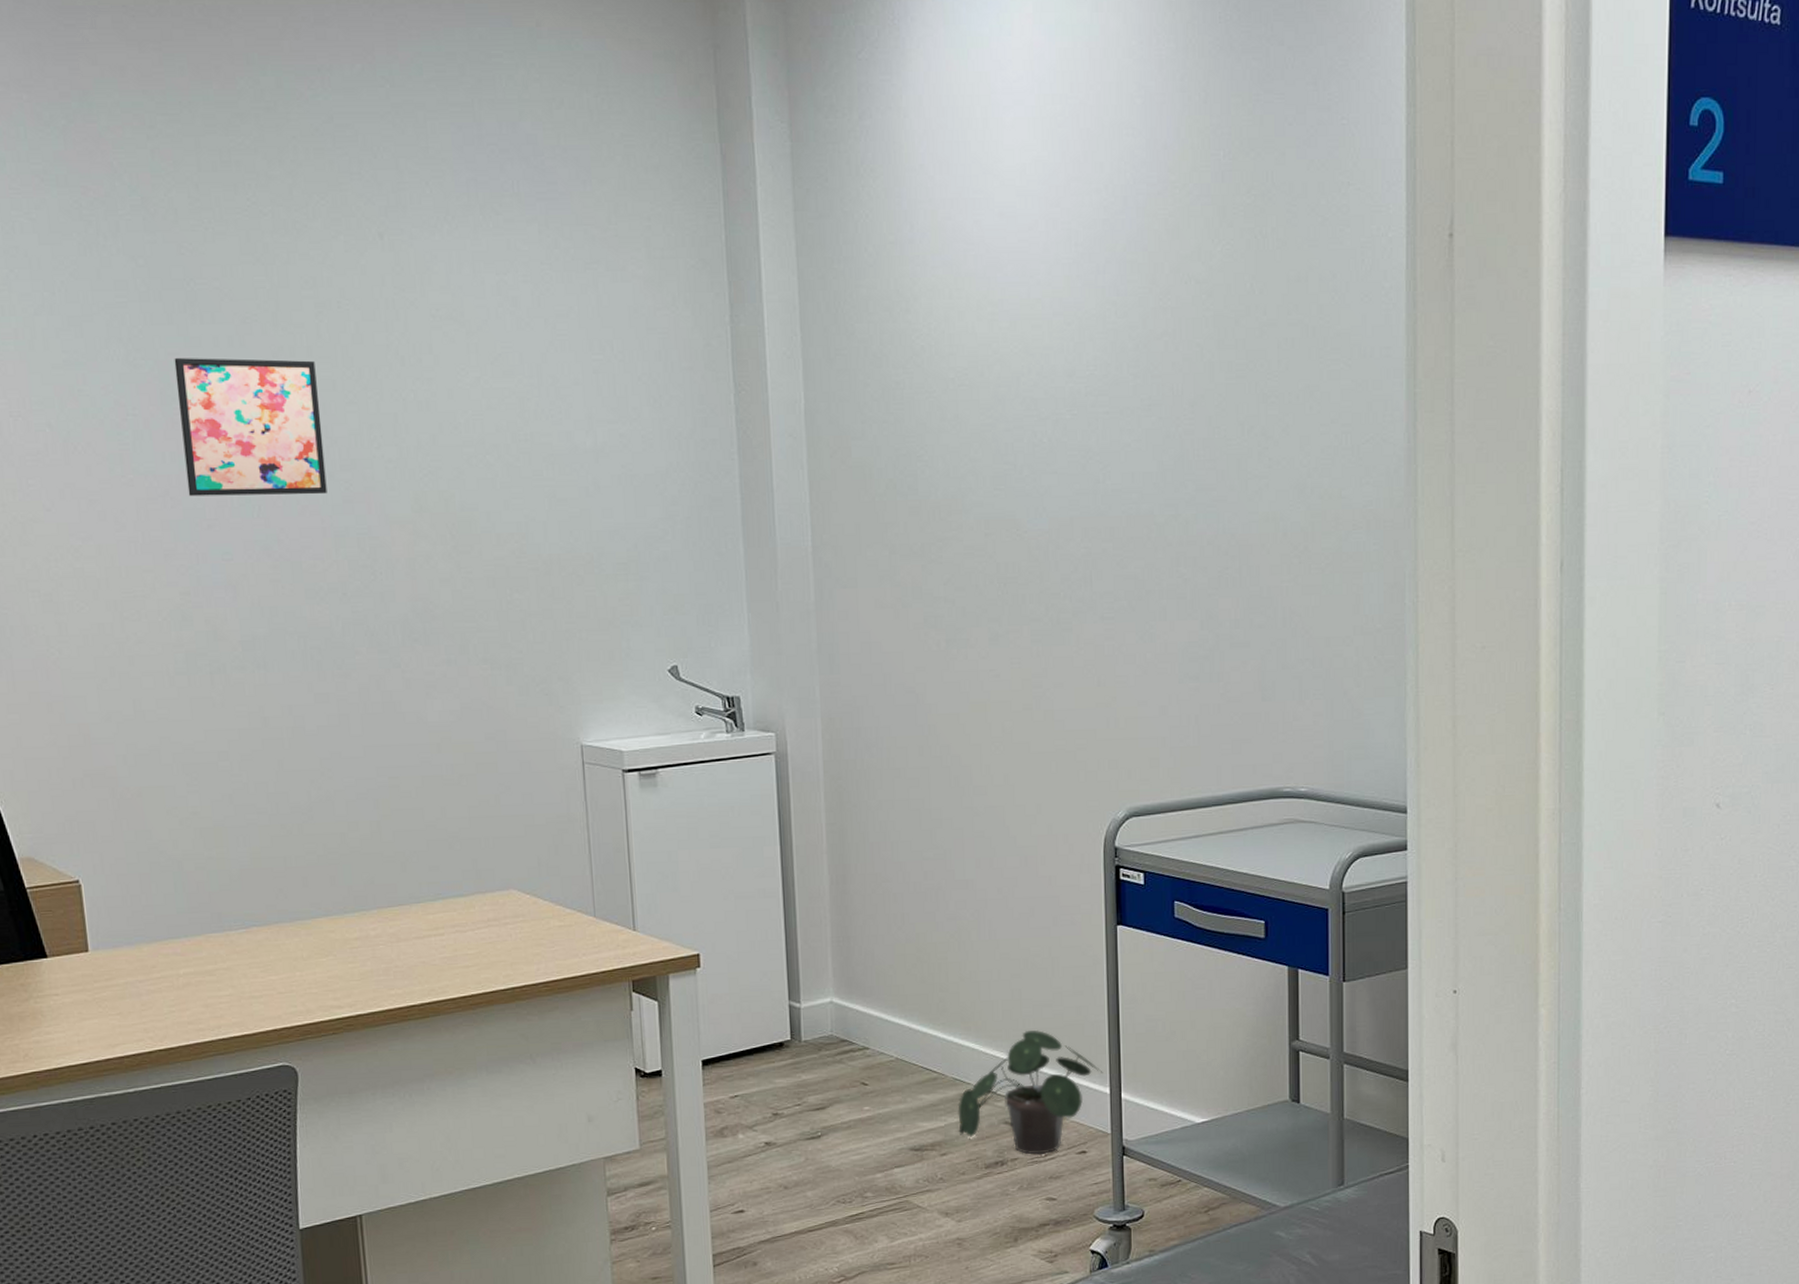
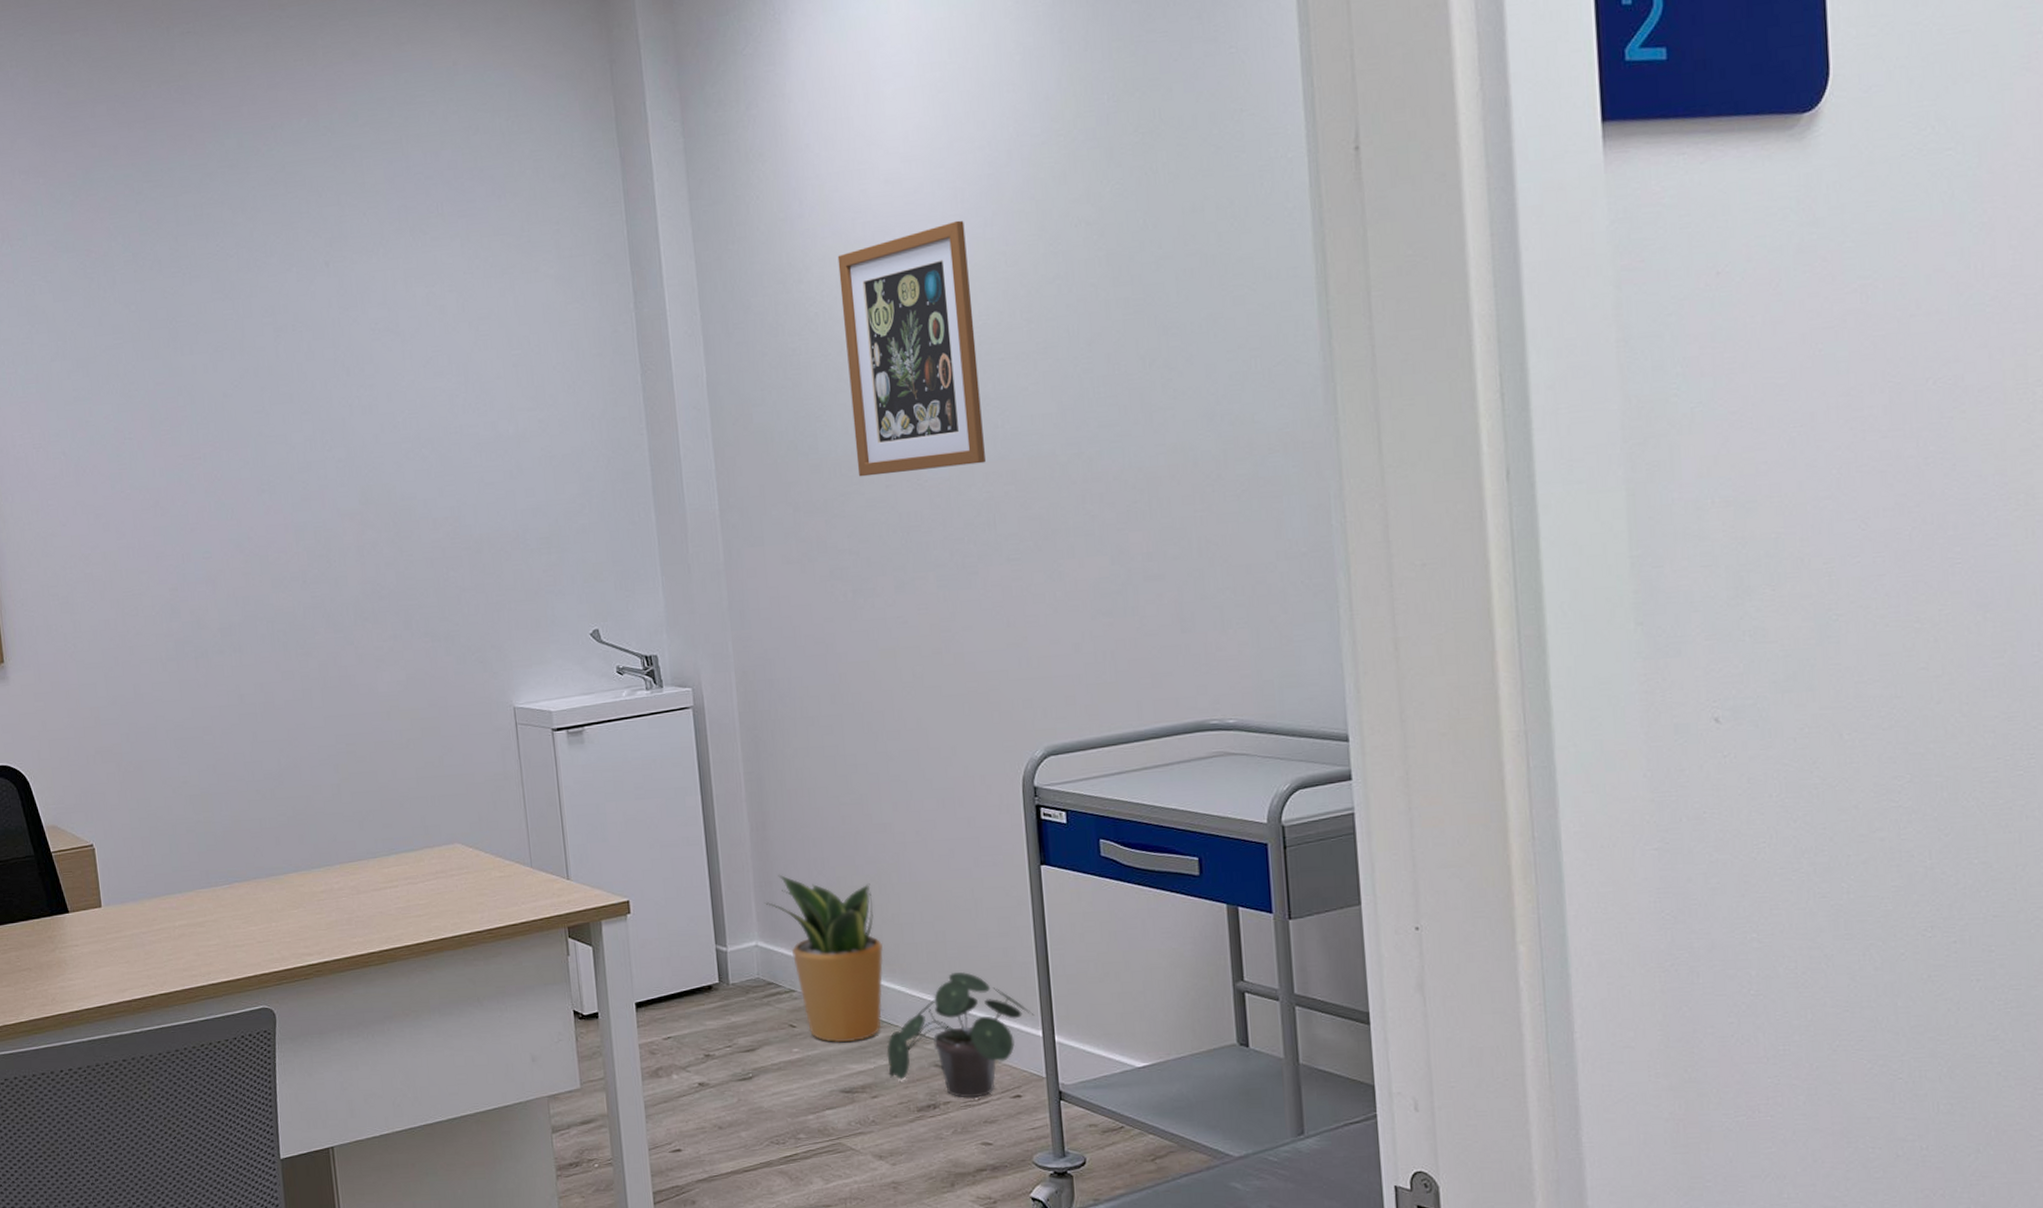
wall art: present [174,358,327,497] -> none [161,378,288,505]
potted plant: none [841,929,959,1101] -> present [764,874,884,1043]
wall art: none [947,264,1085,523] -> present [837,220,986,477]

